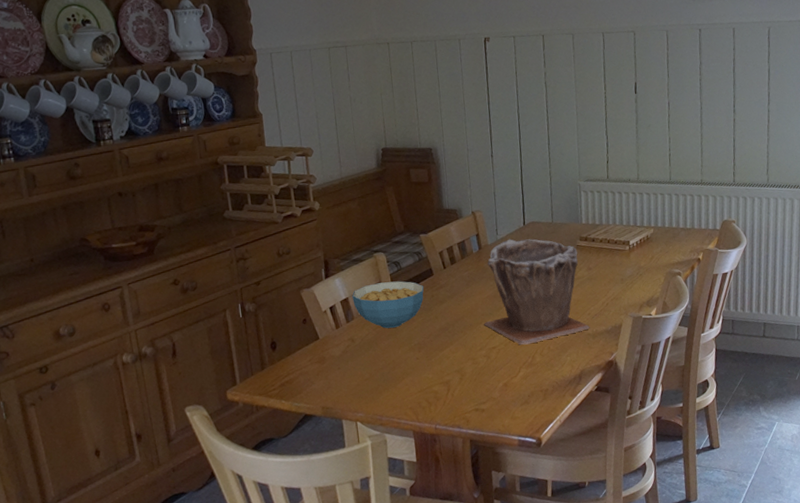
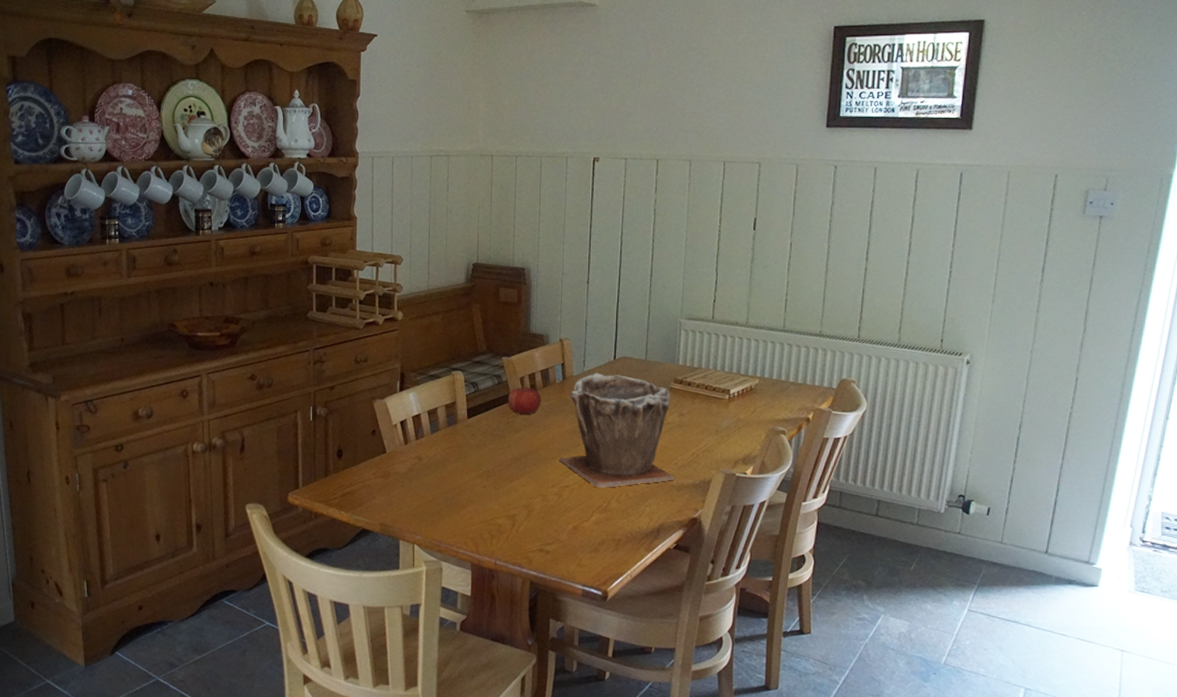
cereal bowl: present [352,281,424,328] -> none [425,402,500,451]
fruit: none [429,259,461,286] -> present [507,385,541,414]

